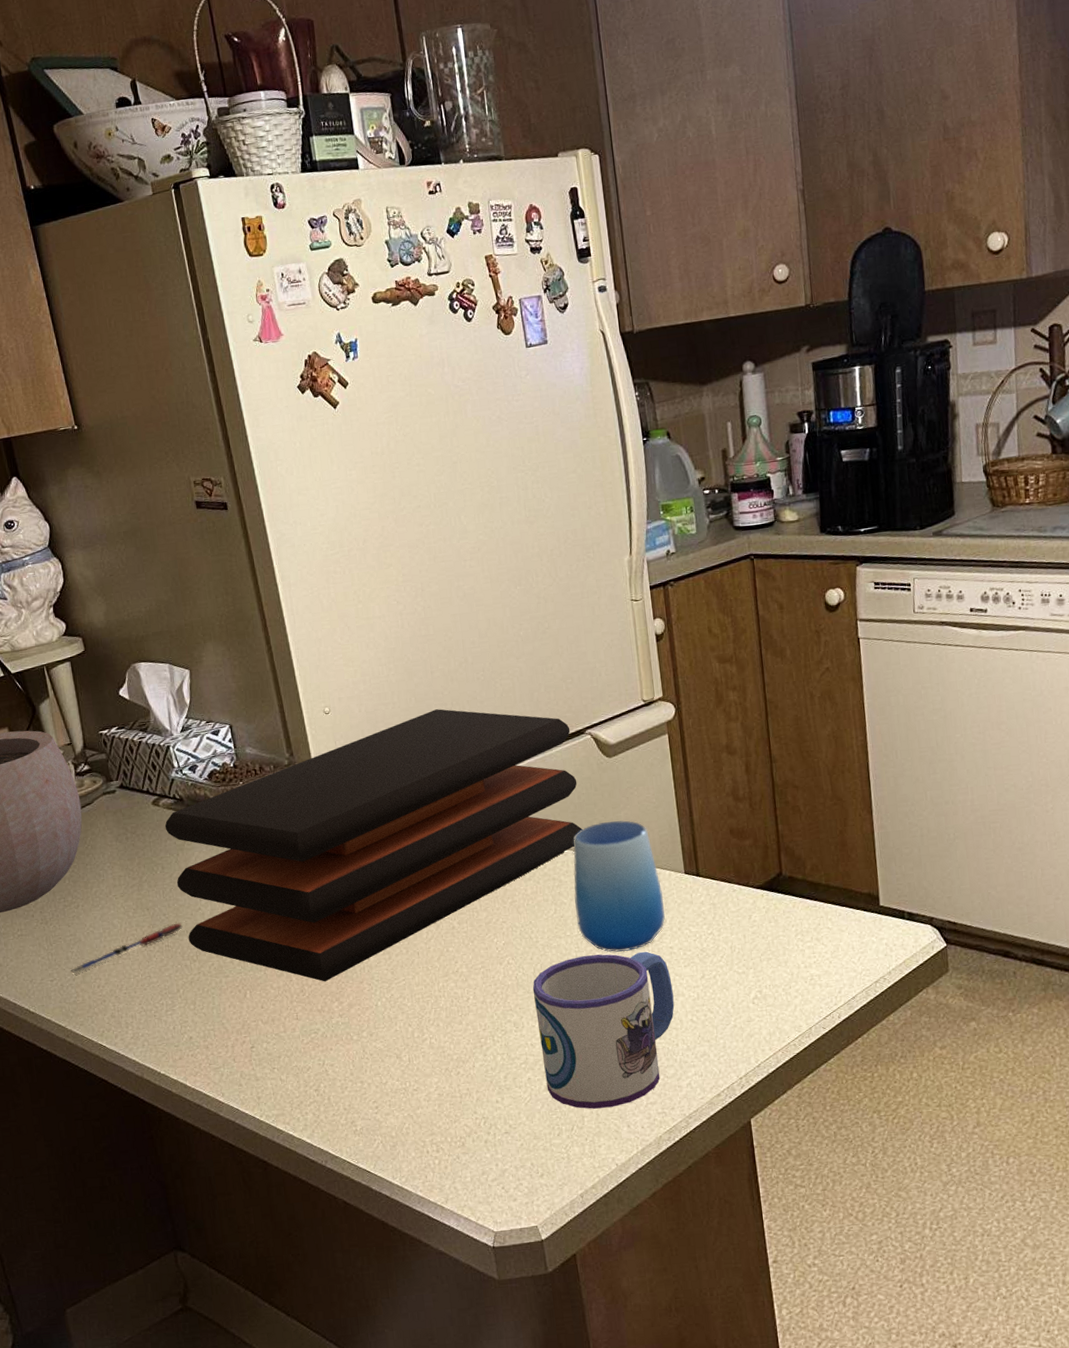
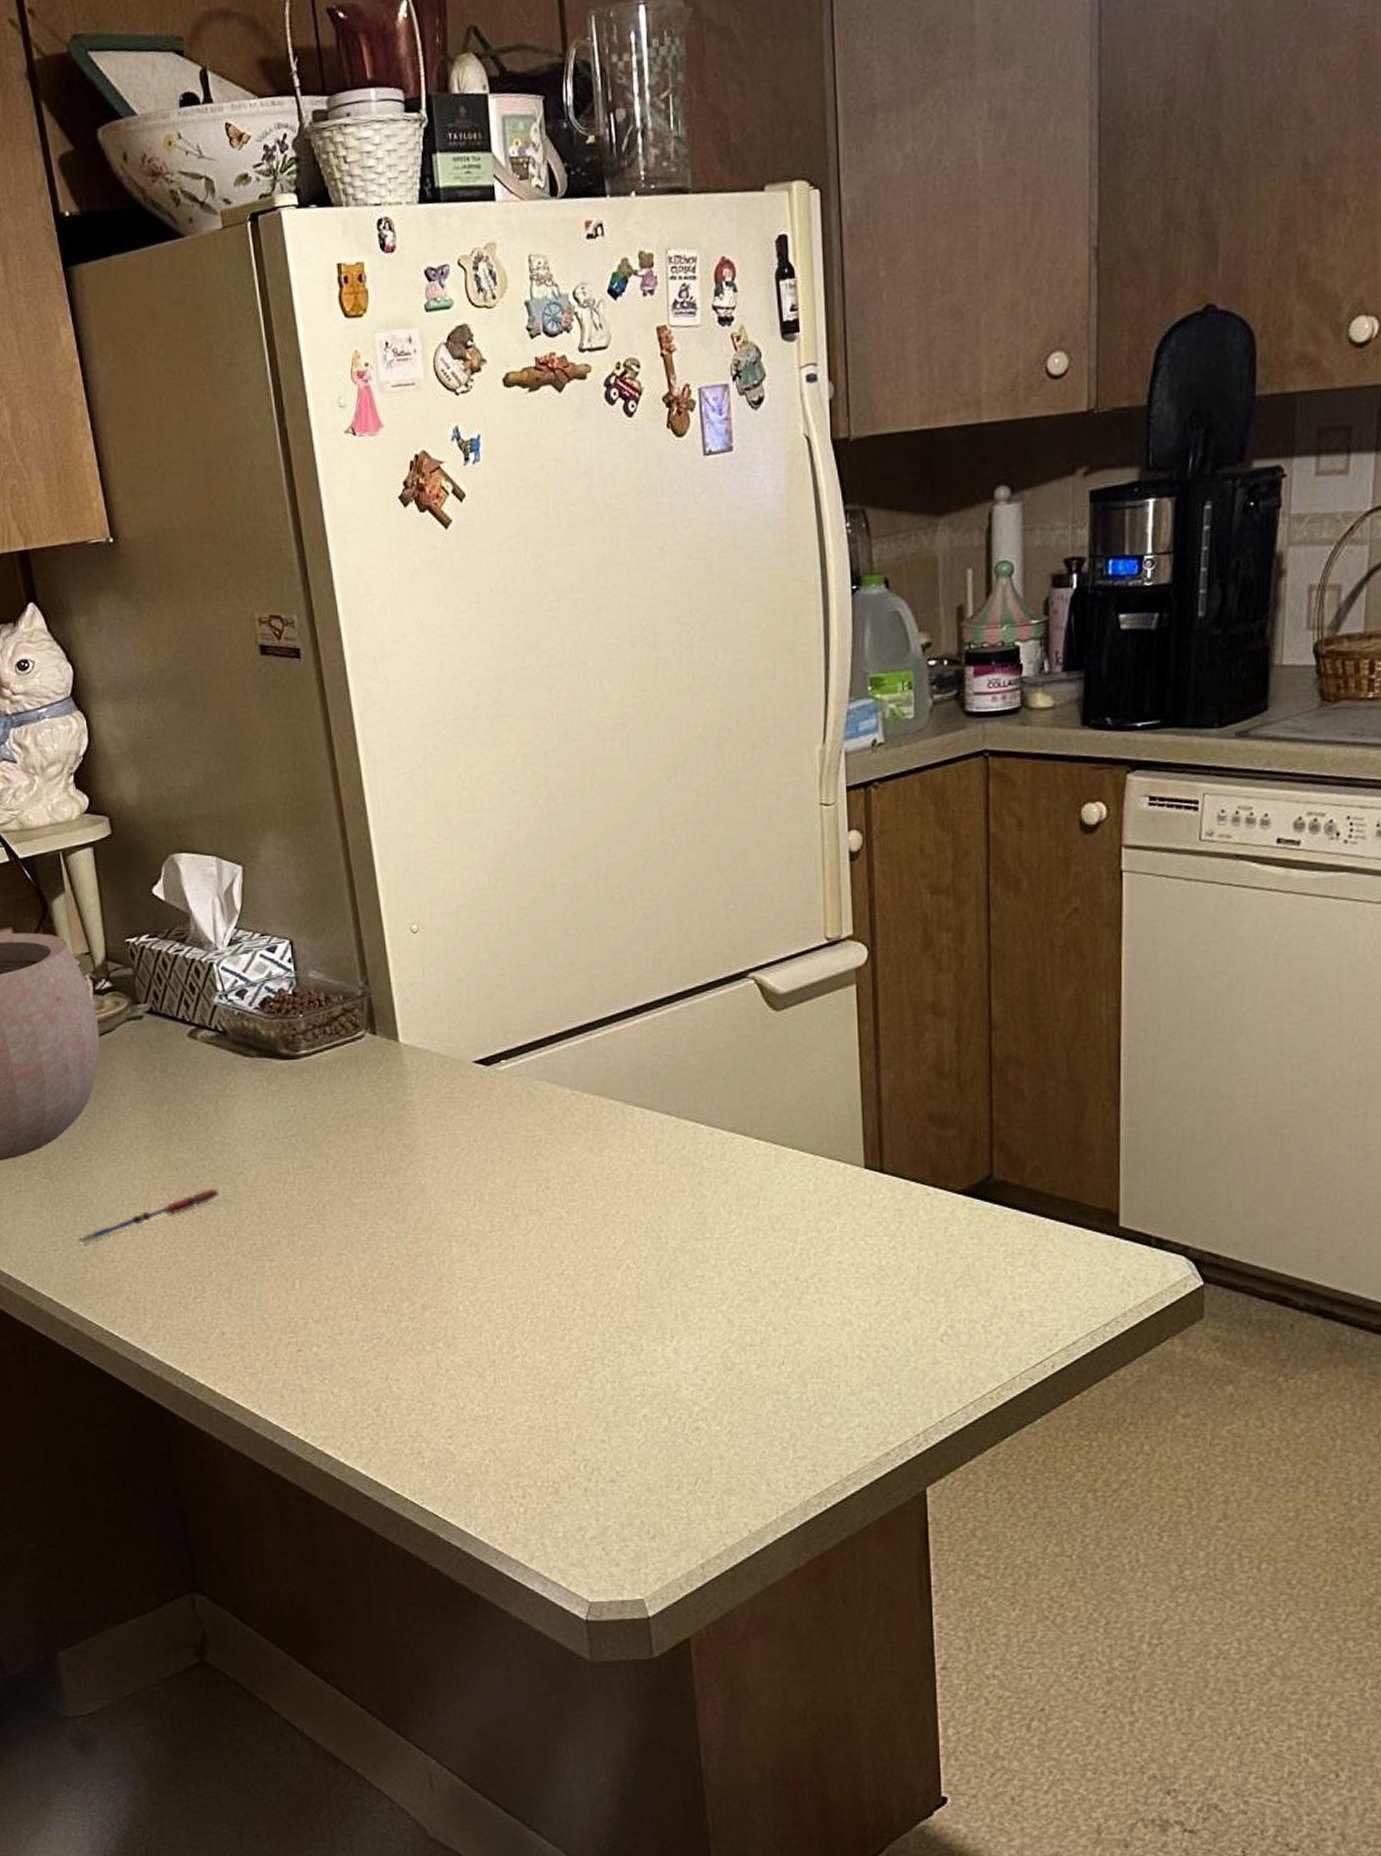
cutting board: present [164,709,583,982] -> none [202,934,735,1276]
mug: present [532,951,675,1109] -> none [657,1264,839,1460]
cup: present [573,820,665,952] -> none [719,1094,835,1264]

